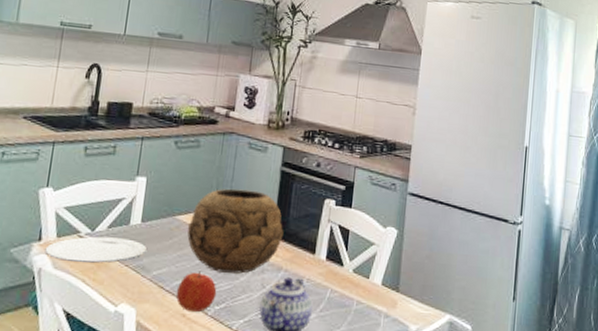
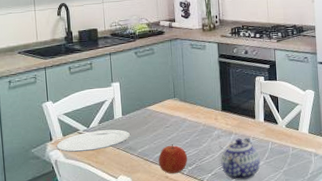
decorative bowl: present [187,188,284,274] -> none [157,79,229,143]

